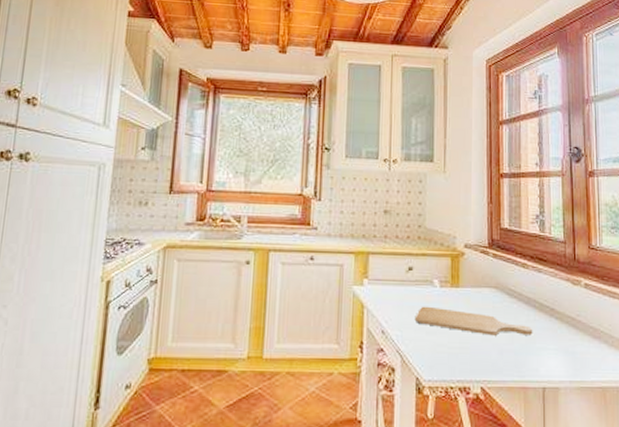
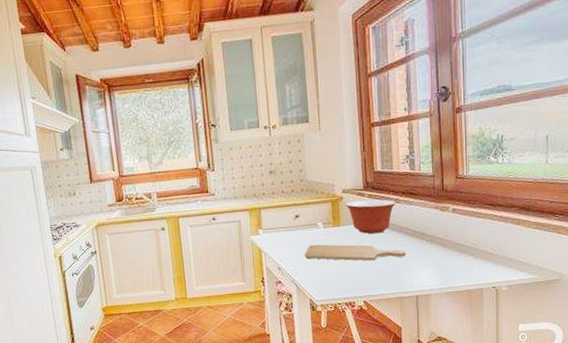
mixing bowl: none [467,259,524,303] -> present [345,199,396,234]

